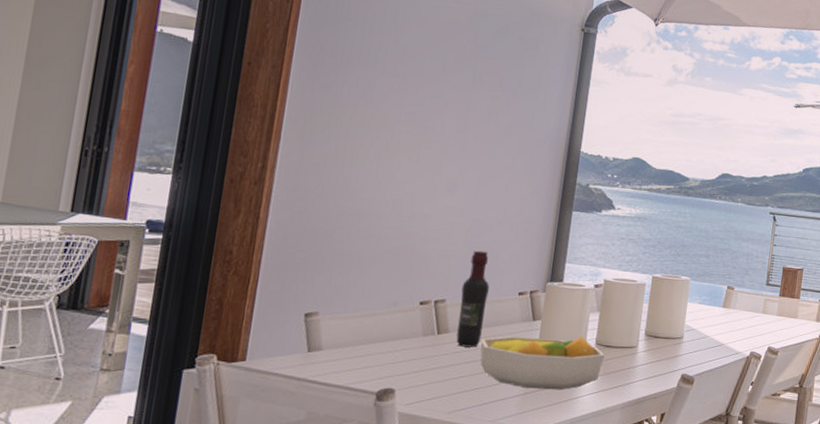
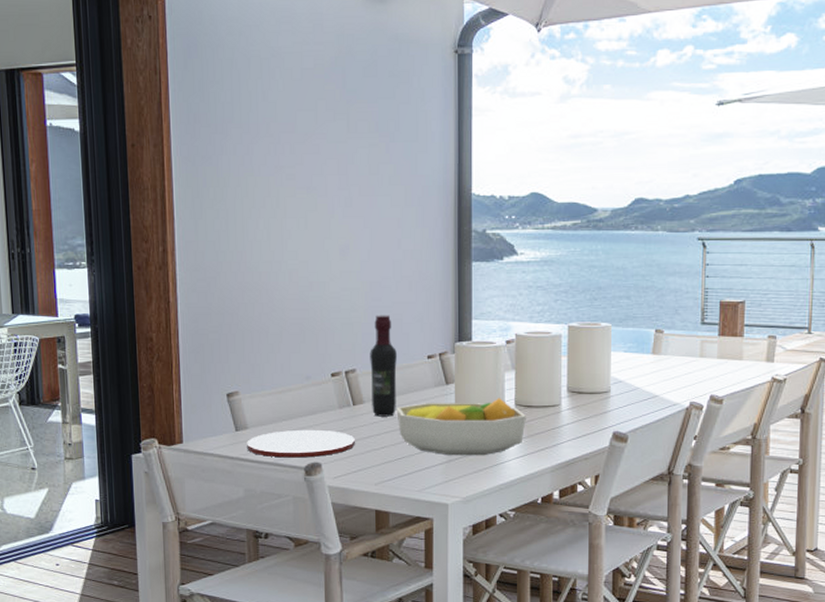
plate: none [317,354,435,383] -> present [247,429,356,458]

